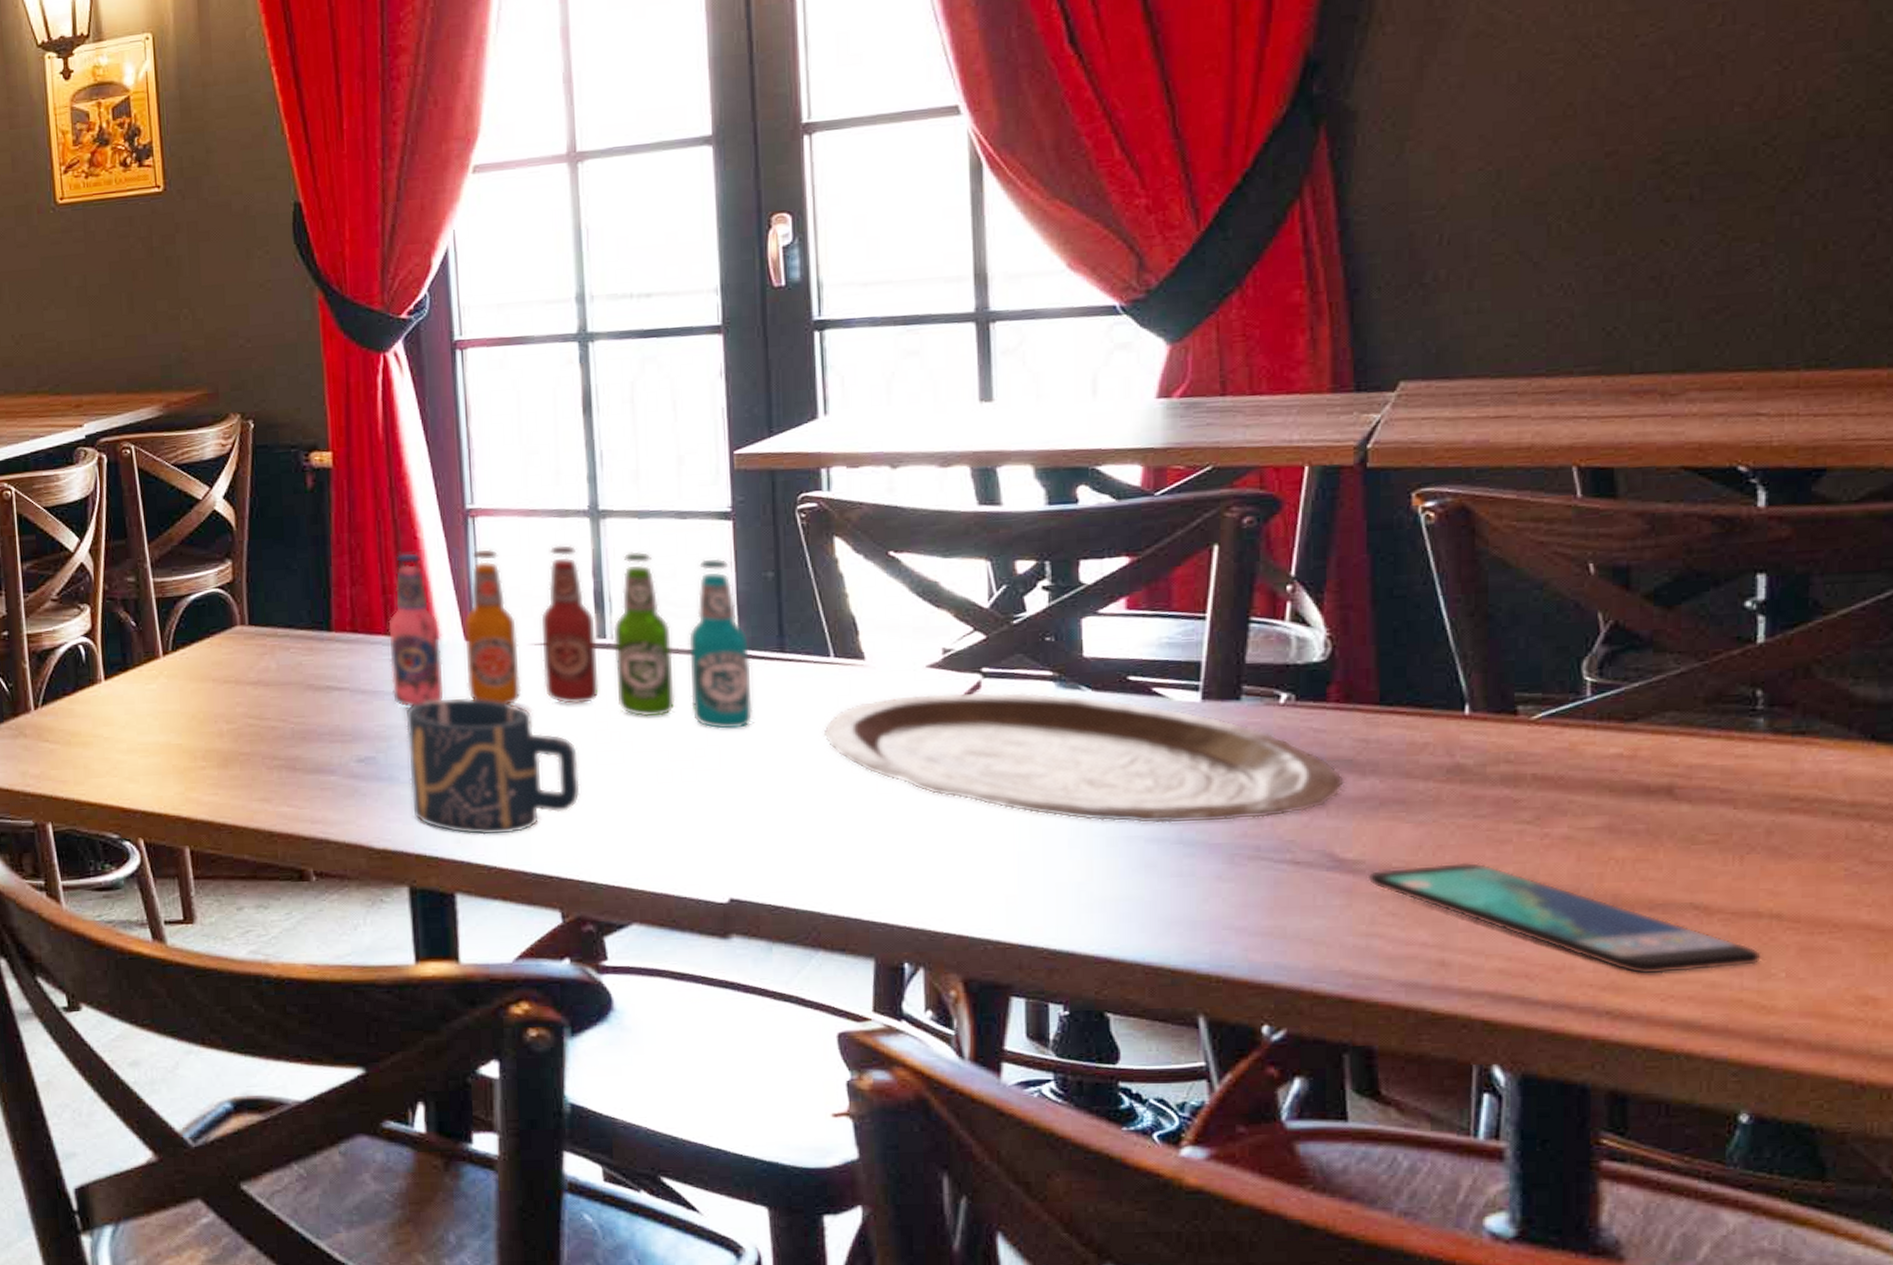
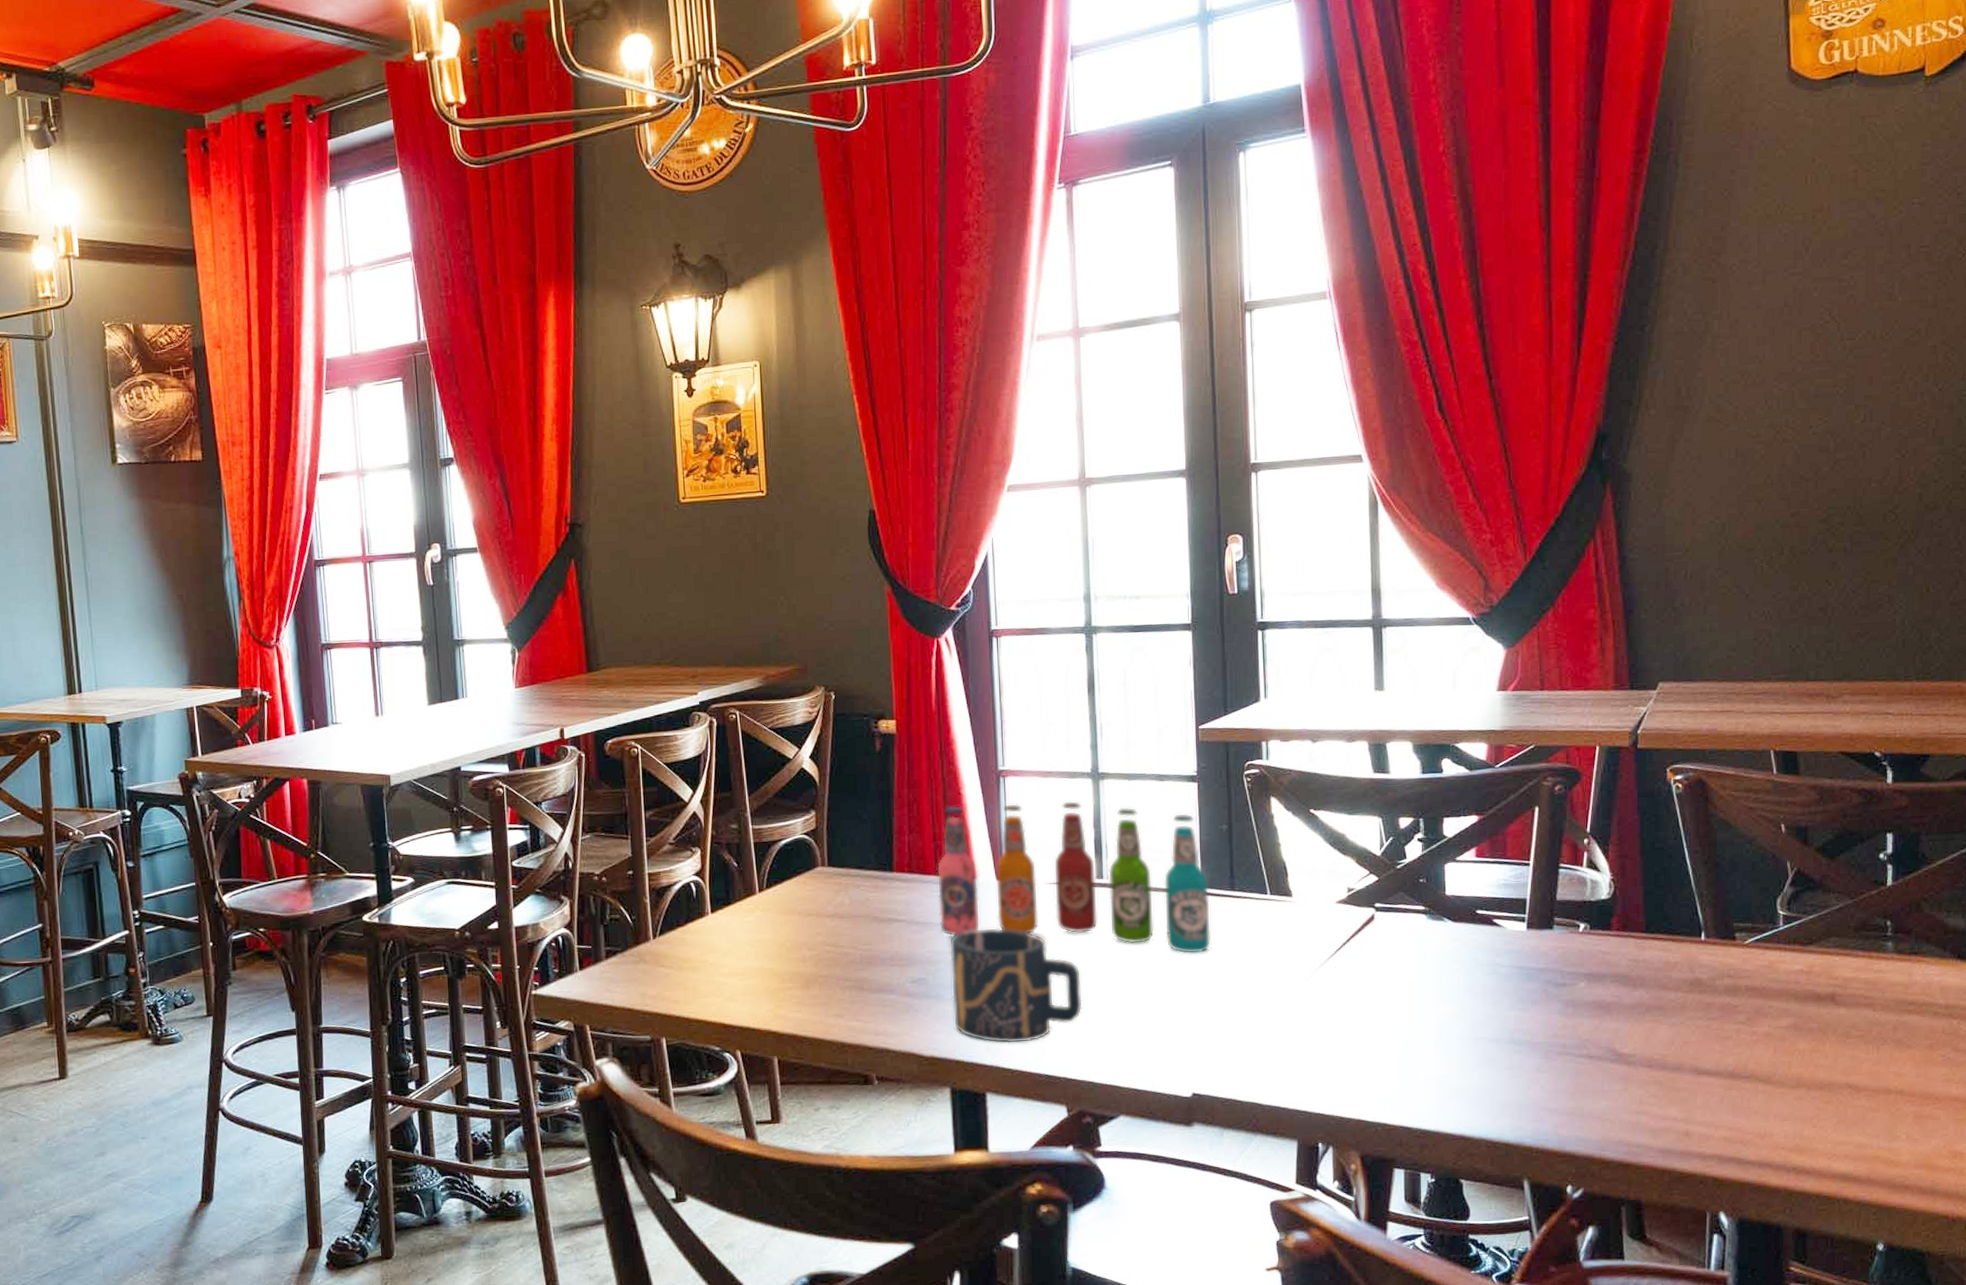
plate: present [823,691,1344,824] -> none [1262,922,1622,1028]
smartphone: present [1367,861,1761,976] -> none [1637,1054,1891,1140]

